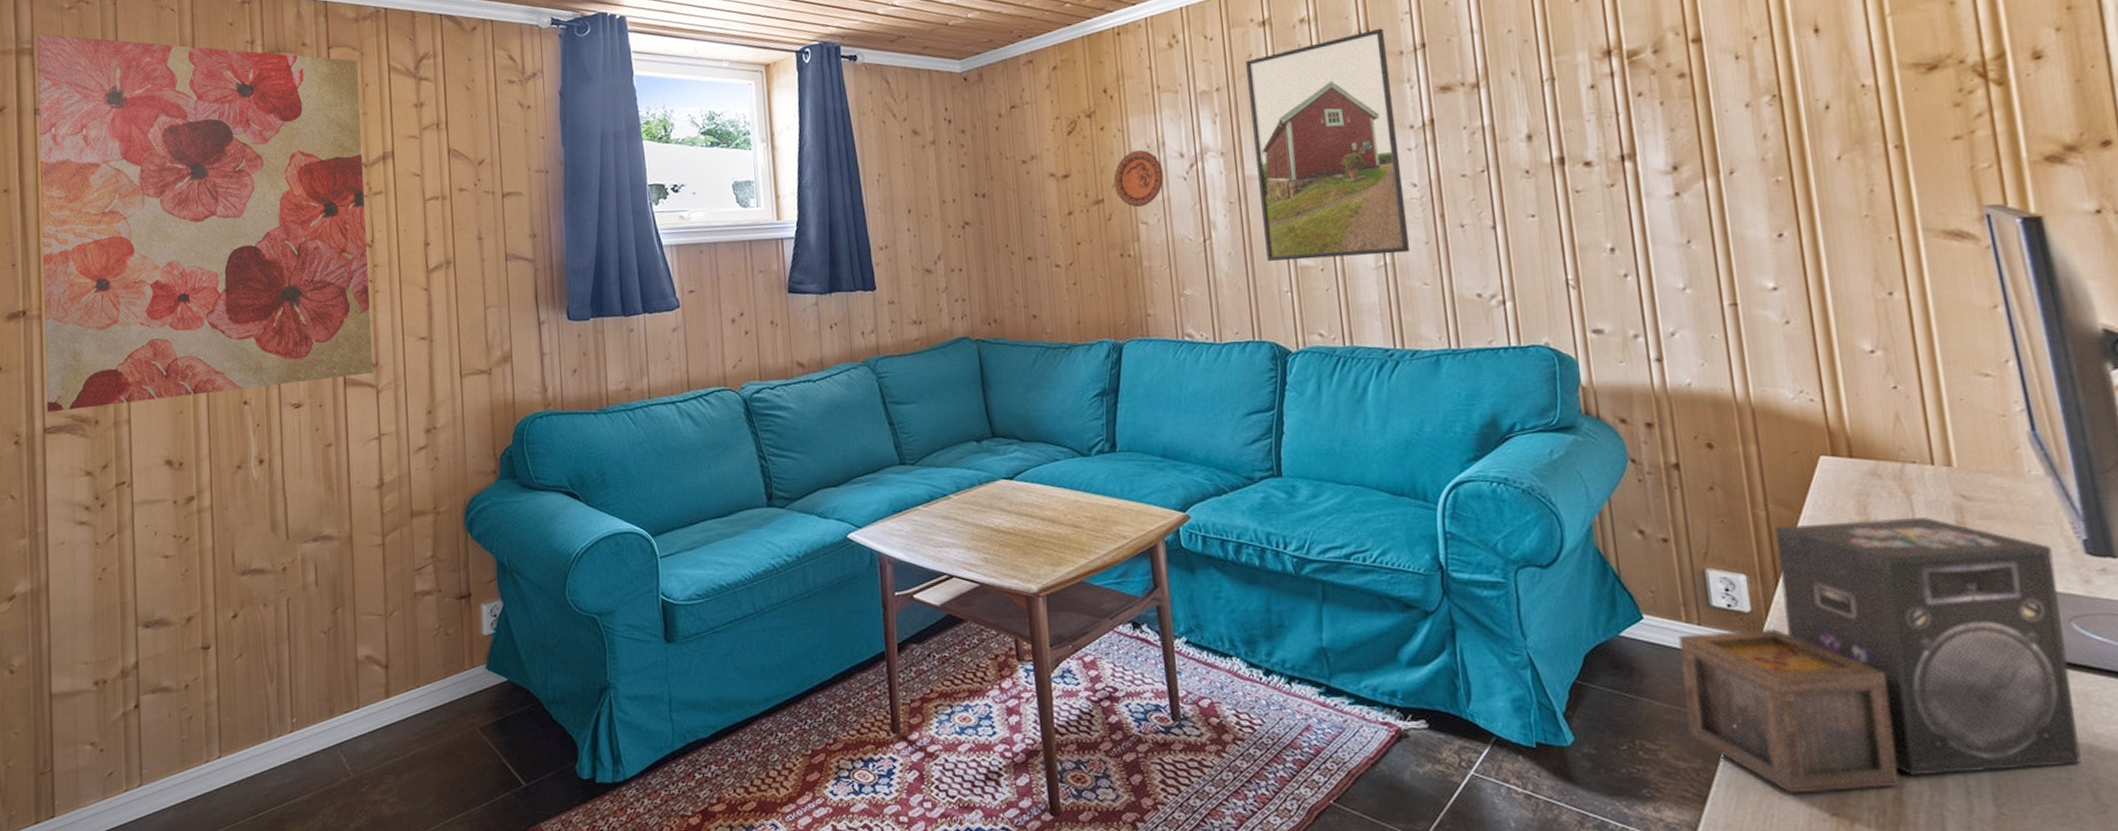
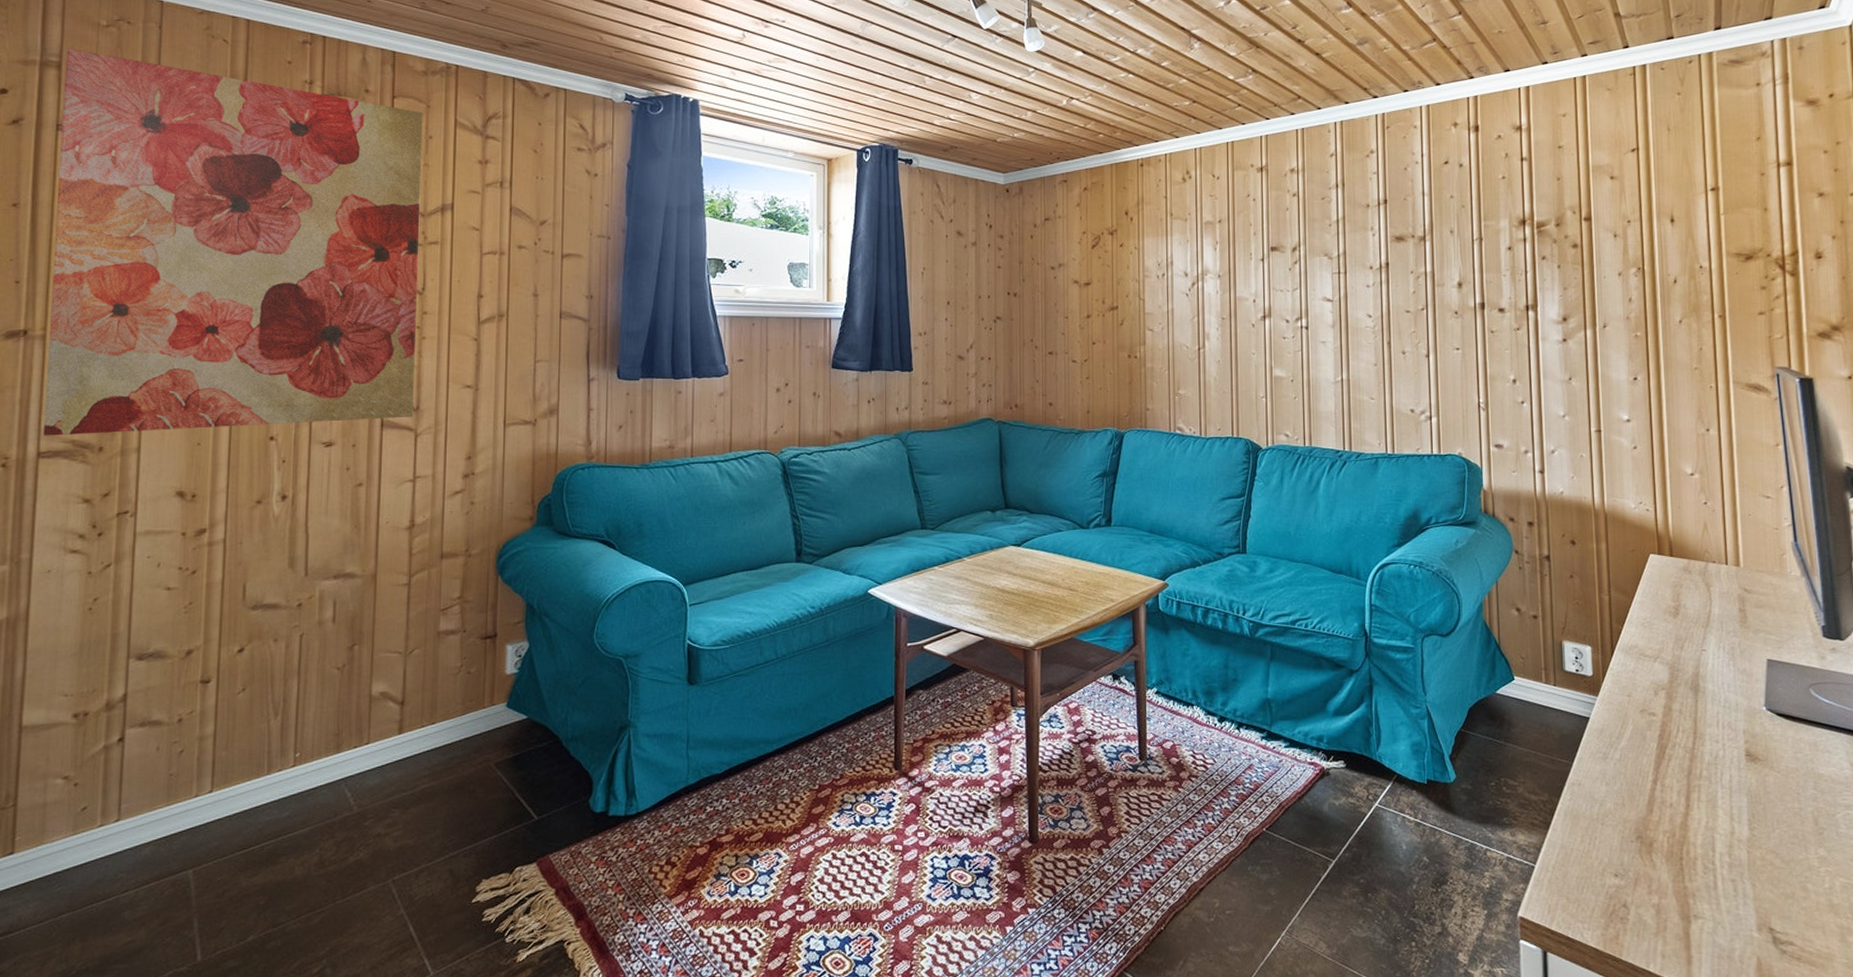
decorative plate: present [1114,150,1164,208] -> none [1128,267,1169,316]
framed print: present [1246,28,1411,262] -> none [1245,183,1363,372]
stereo: present [1678,517,2081,794] -> none [1538,604,1809,821]

